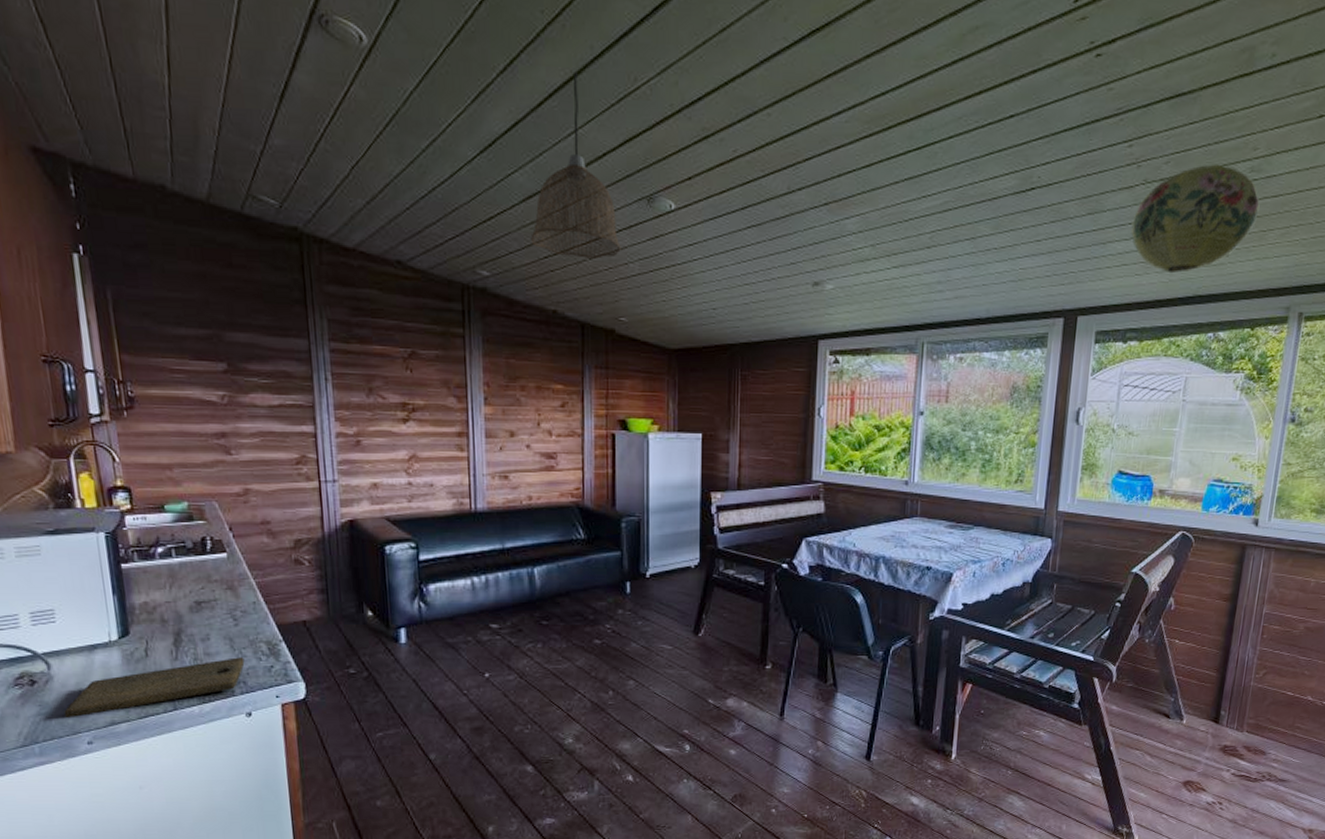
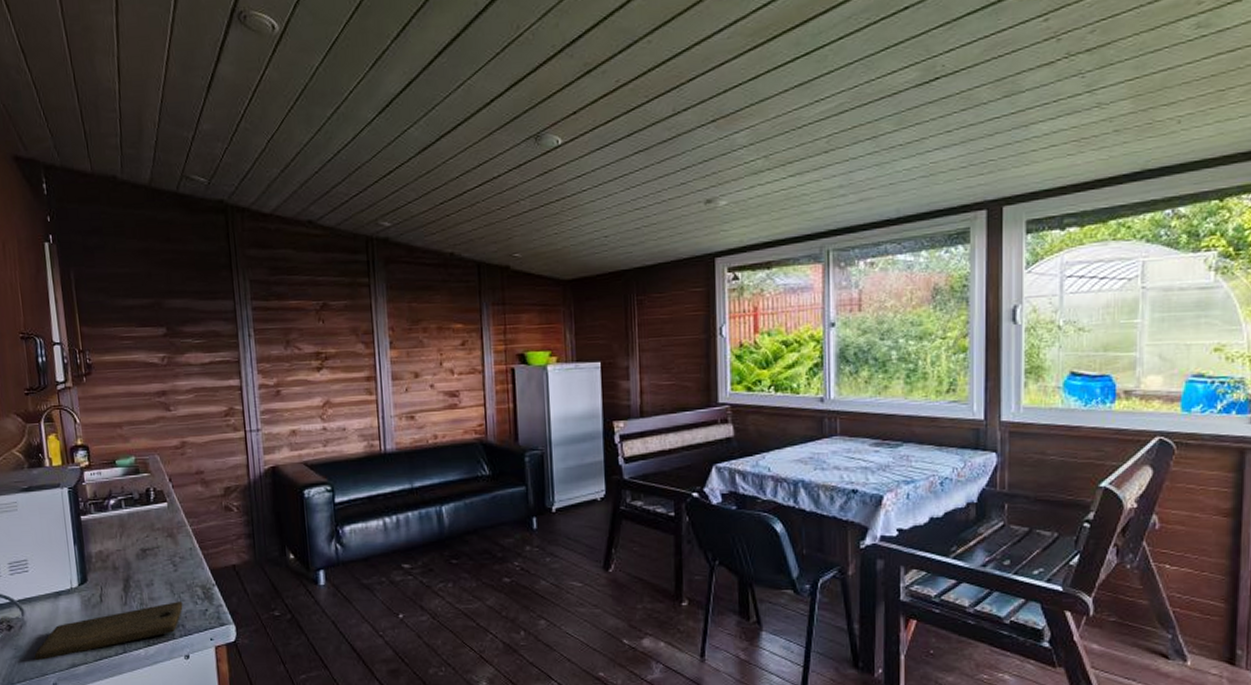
pendant lamp: present [530,72,621,259] -> none [427,28,512,201]
paper lantern: present [1131,164,1260,274] -> none [1057,24,1213,150]

